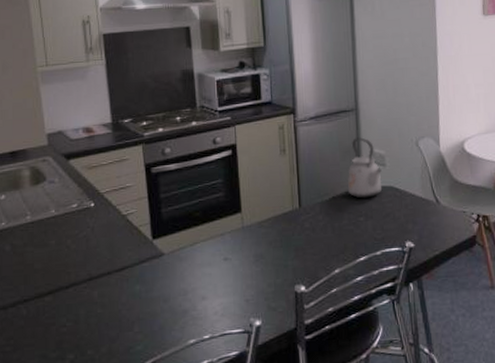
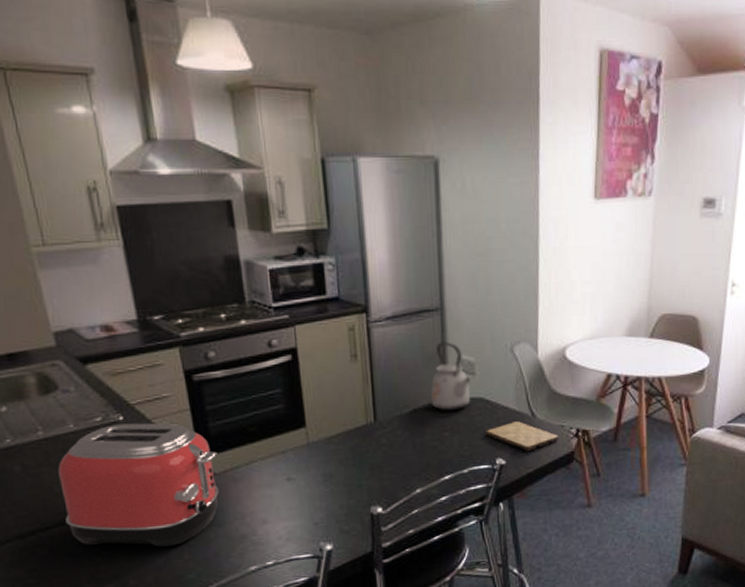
toaster: none [39,208,168,320] -> present [58,423,220,547]
cutting board: none [396,207,462,235] -> present [485,421,559,452]

